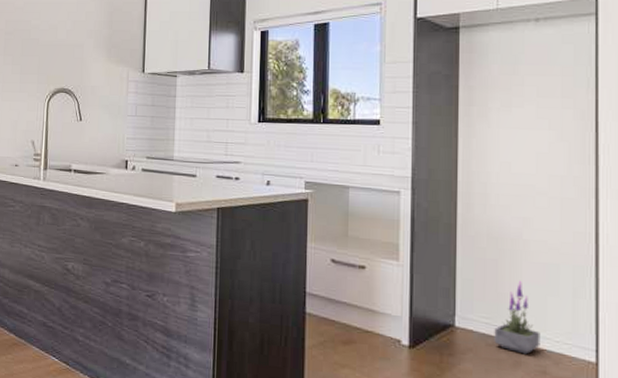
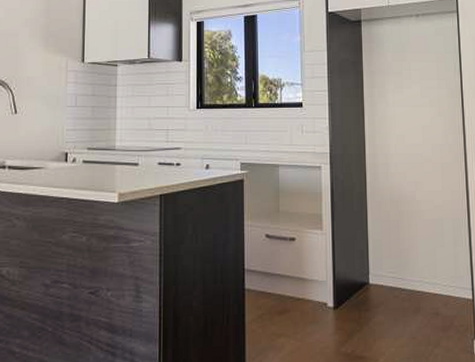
potted plant: present [494,280,540,355] -> none [399,236,433,301]

